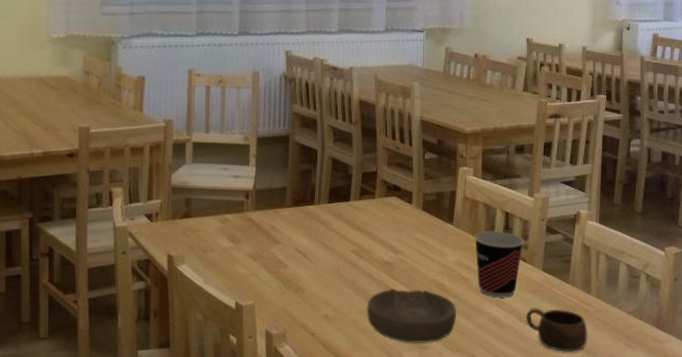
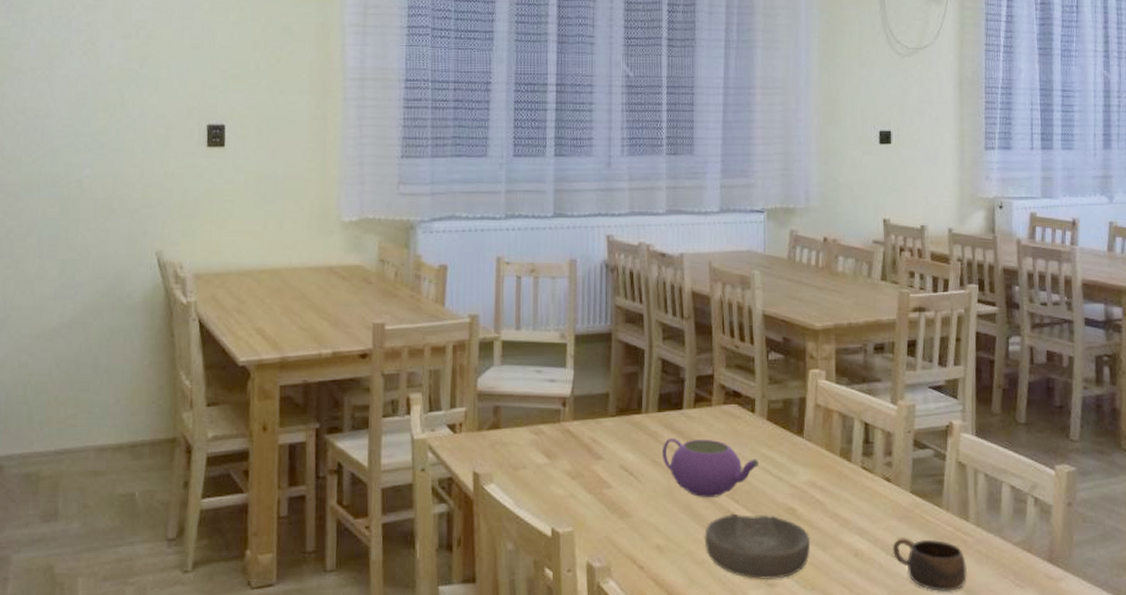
teapot: none [331,226,414,275] -> present [661,438,759,497]
cup: present [474,231,524,298] -> none [828,446,888,525]

